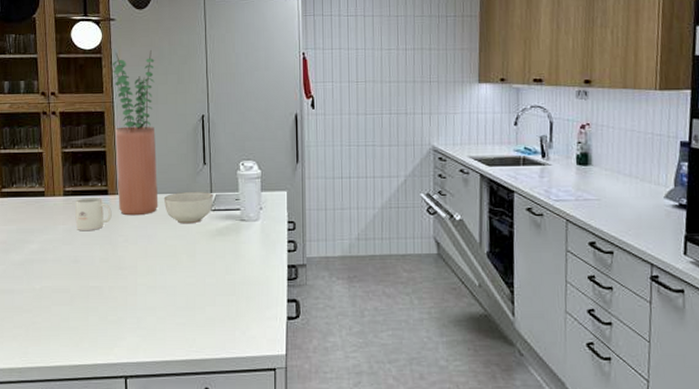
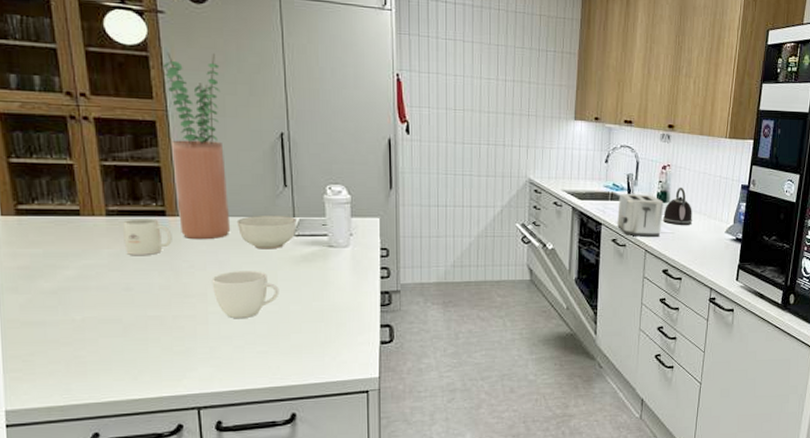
cup: none [141,245,197,291] -> present [211,271,279,319]
toaster: none [531,157,585,206] -> present [617,194,664,238]
kettle: none [584,147,621,191] -> present [662,187,692,225]

